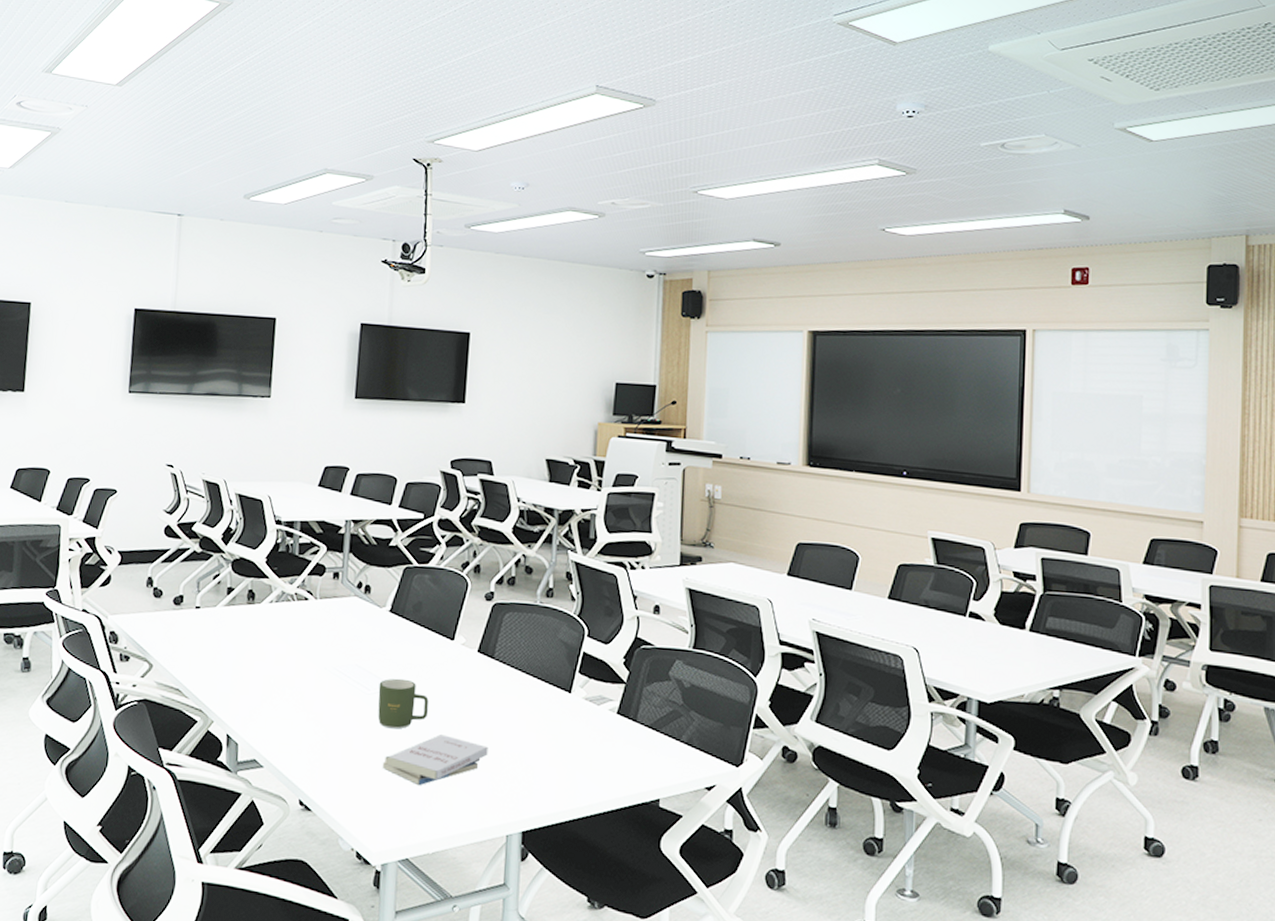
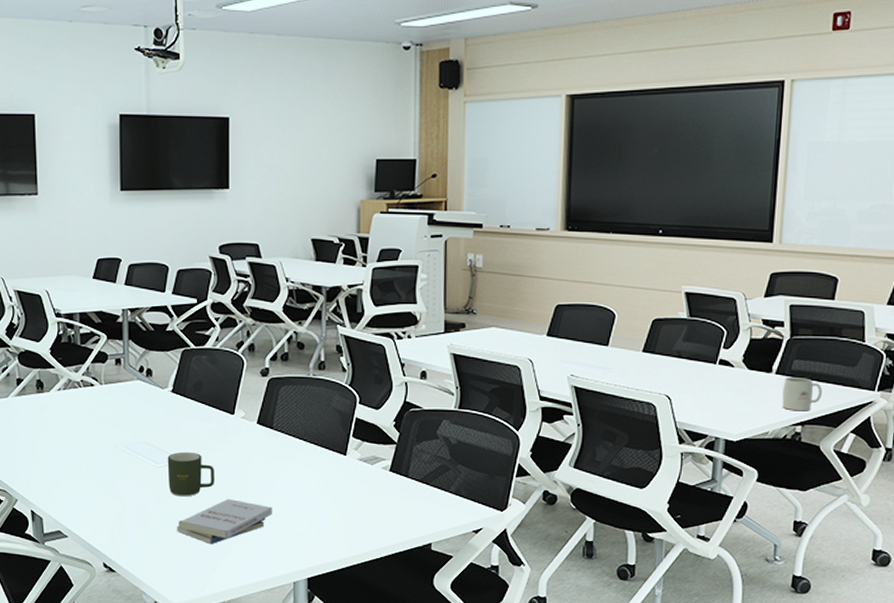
mug: none [1037,635,1079,675] -> present [782,377,822,411]

